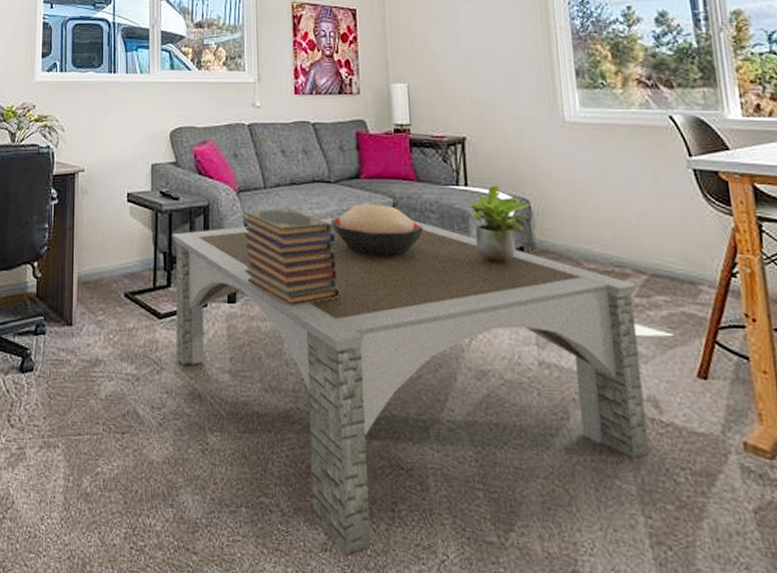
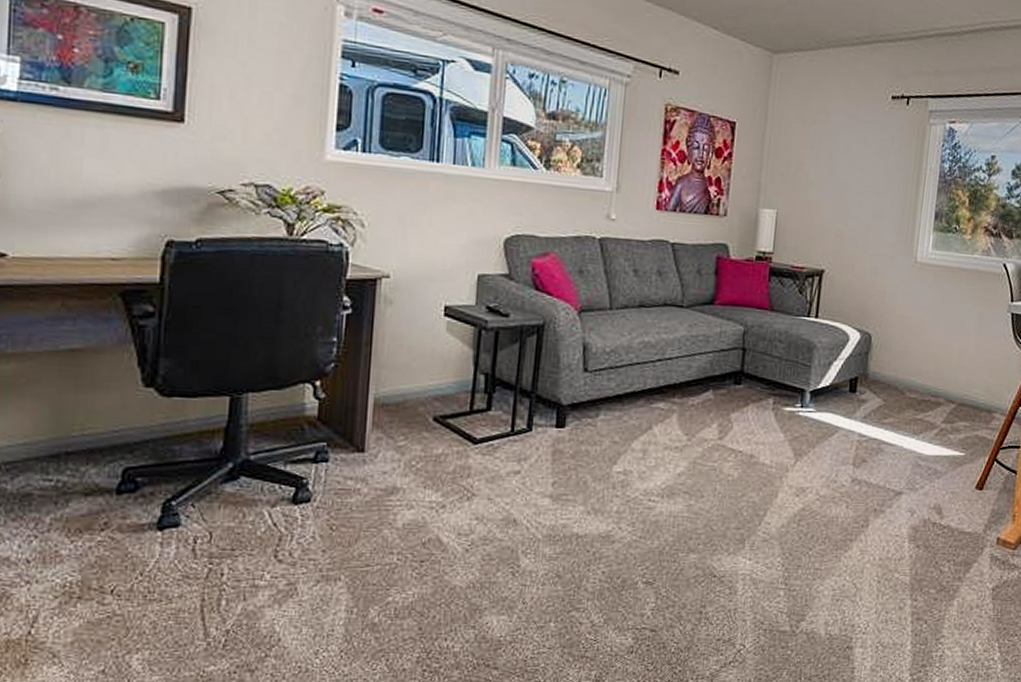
coffee table: present [172,217,649,557] -> none [492,343,947,656]
book stack: present [243,208,340,307] -> none [577,331,681,431]
decorative bowl: present [331,204,424,257] -> none [678,330,770,384]
potted plant: present [470,185,531,262] -> none [816,318,872,390]

